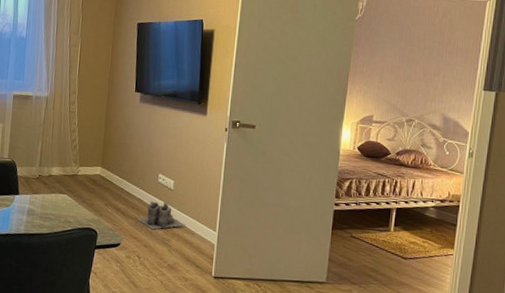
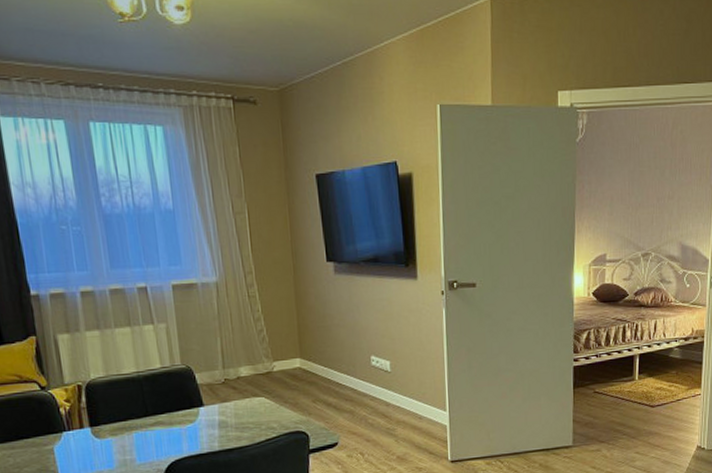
boots: present [136,201,187,230] -> none [352,387,412,421]

